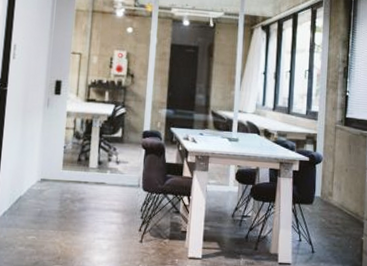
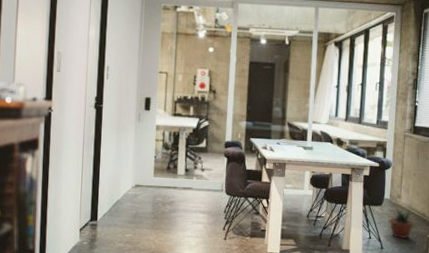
potted plant: none [319,207,352,242] -> present [388,208,419,239]

